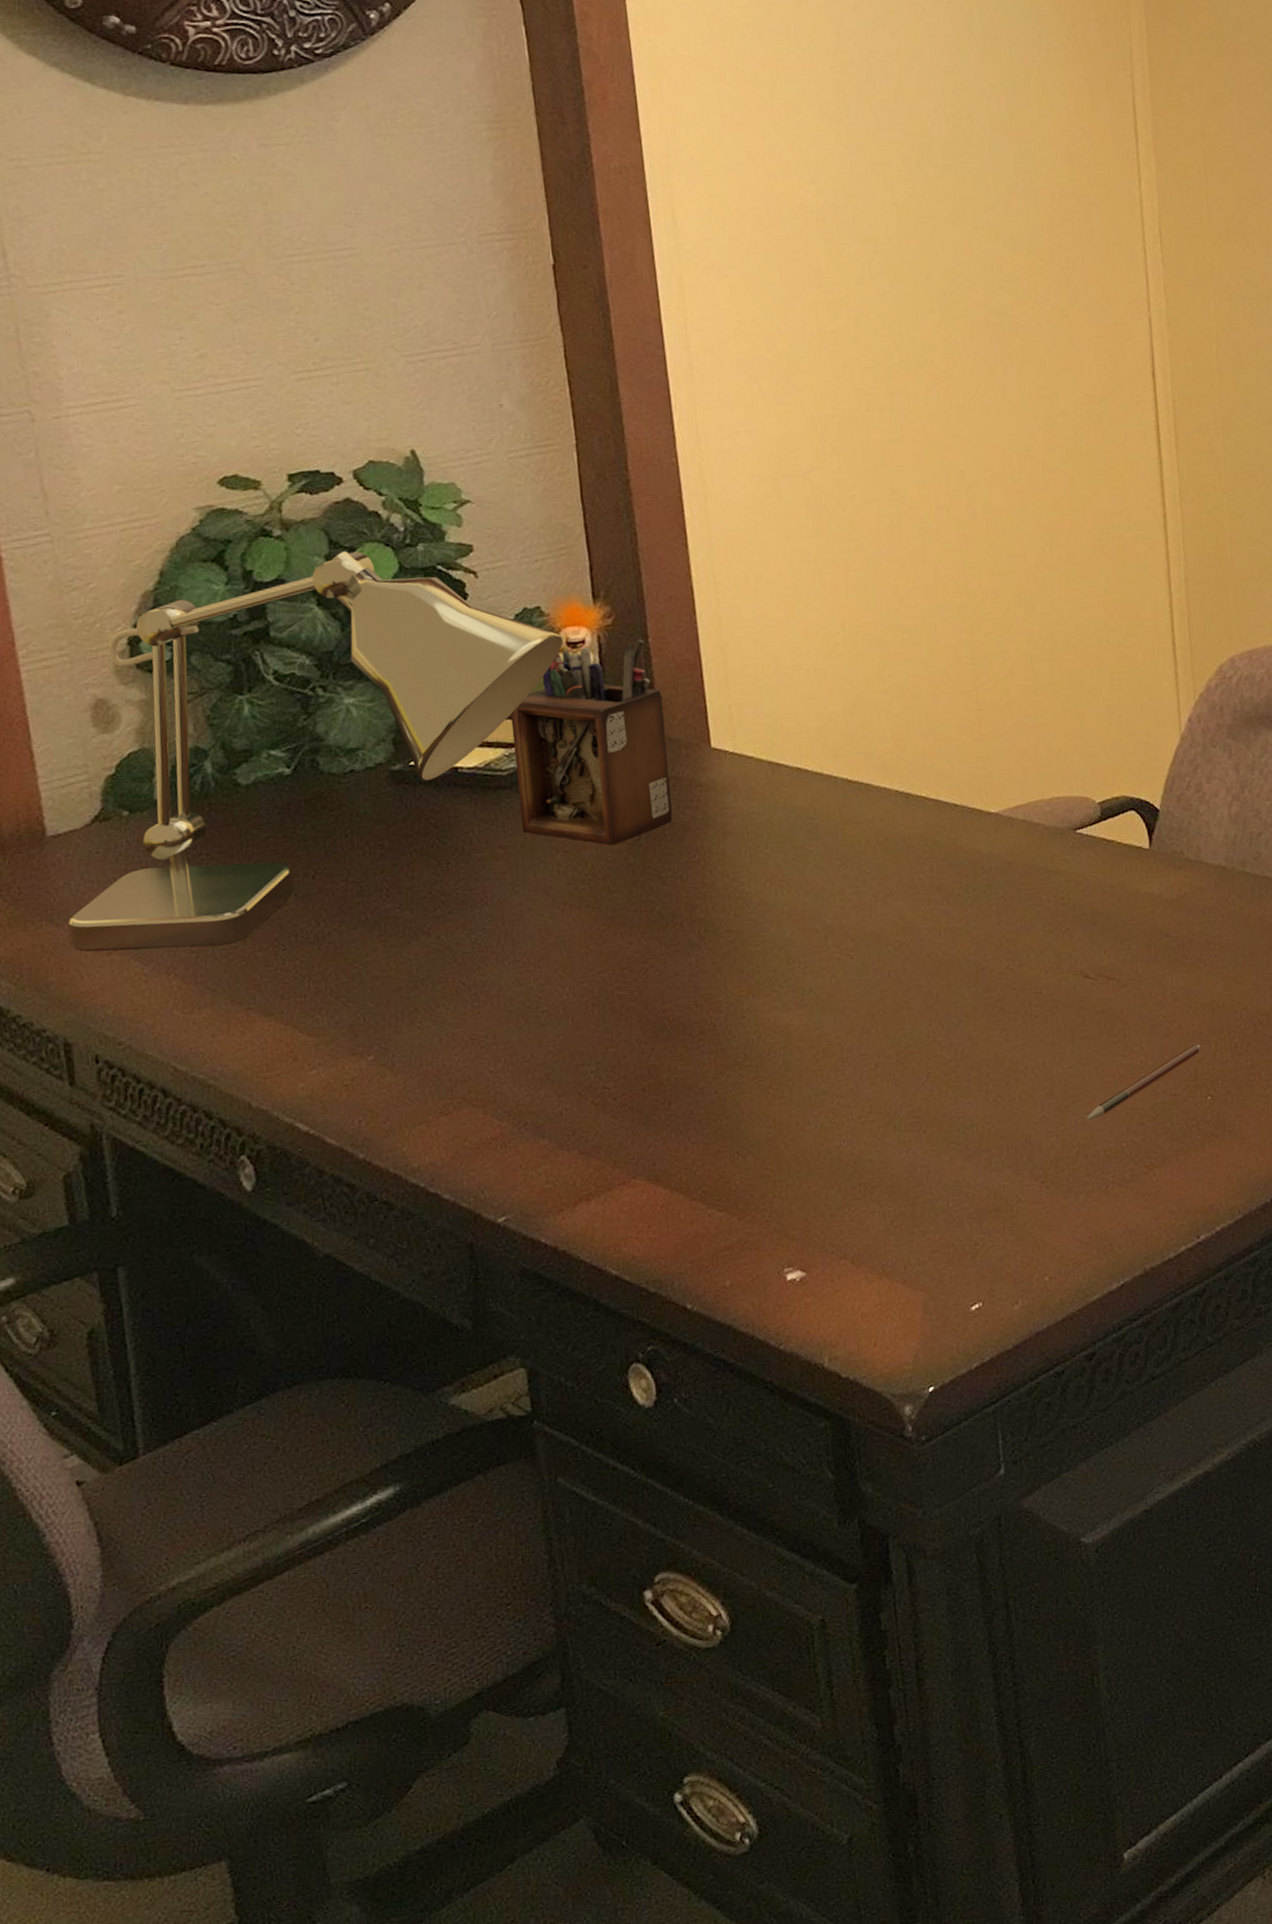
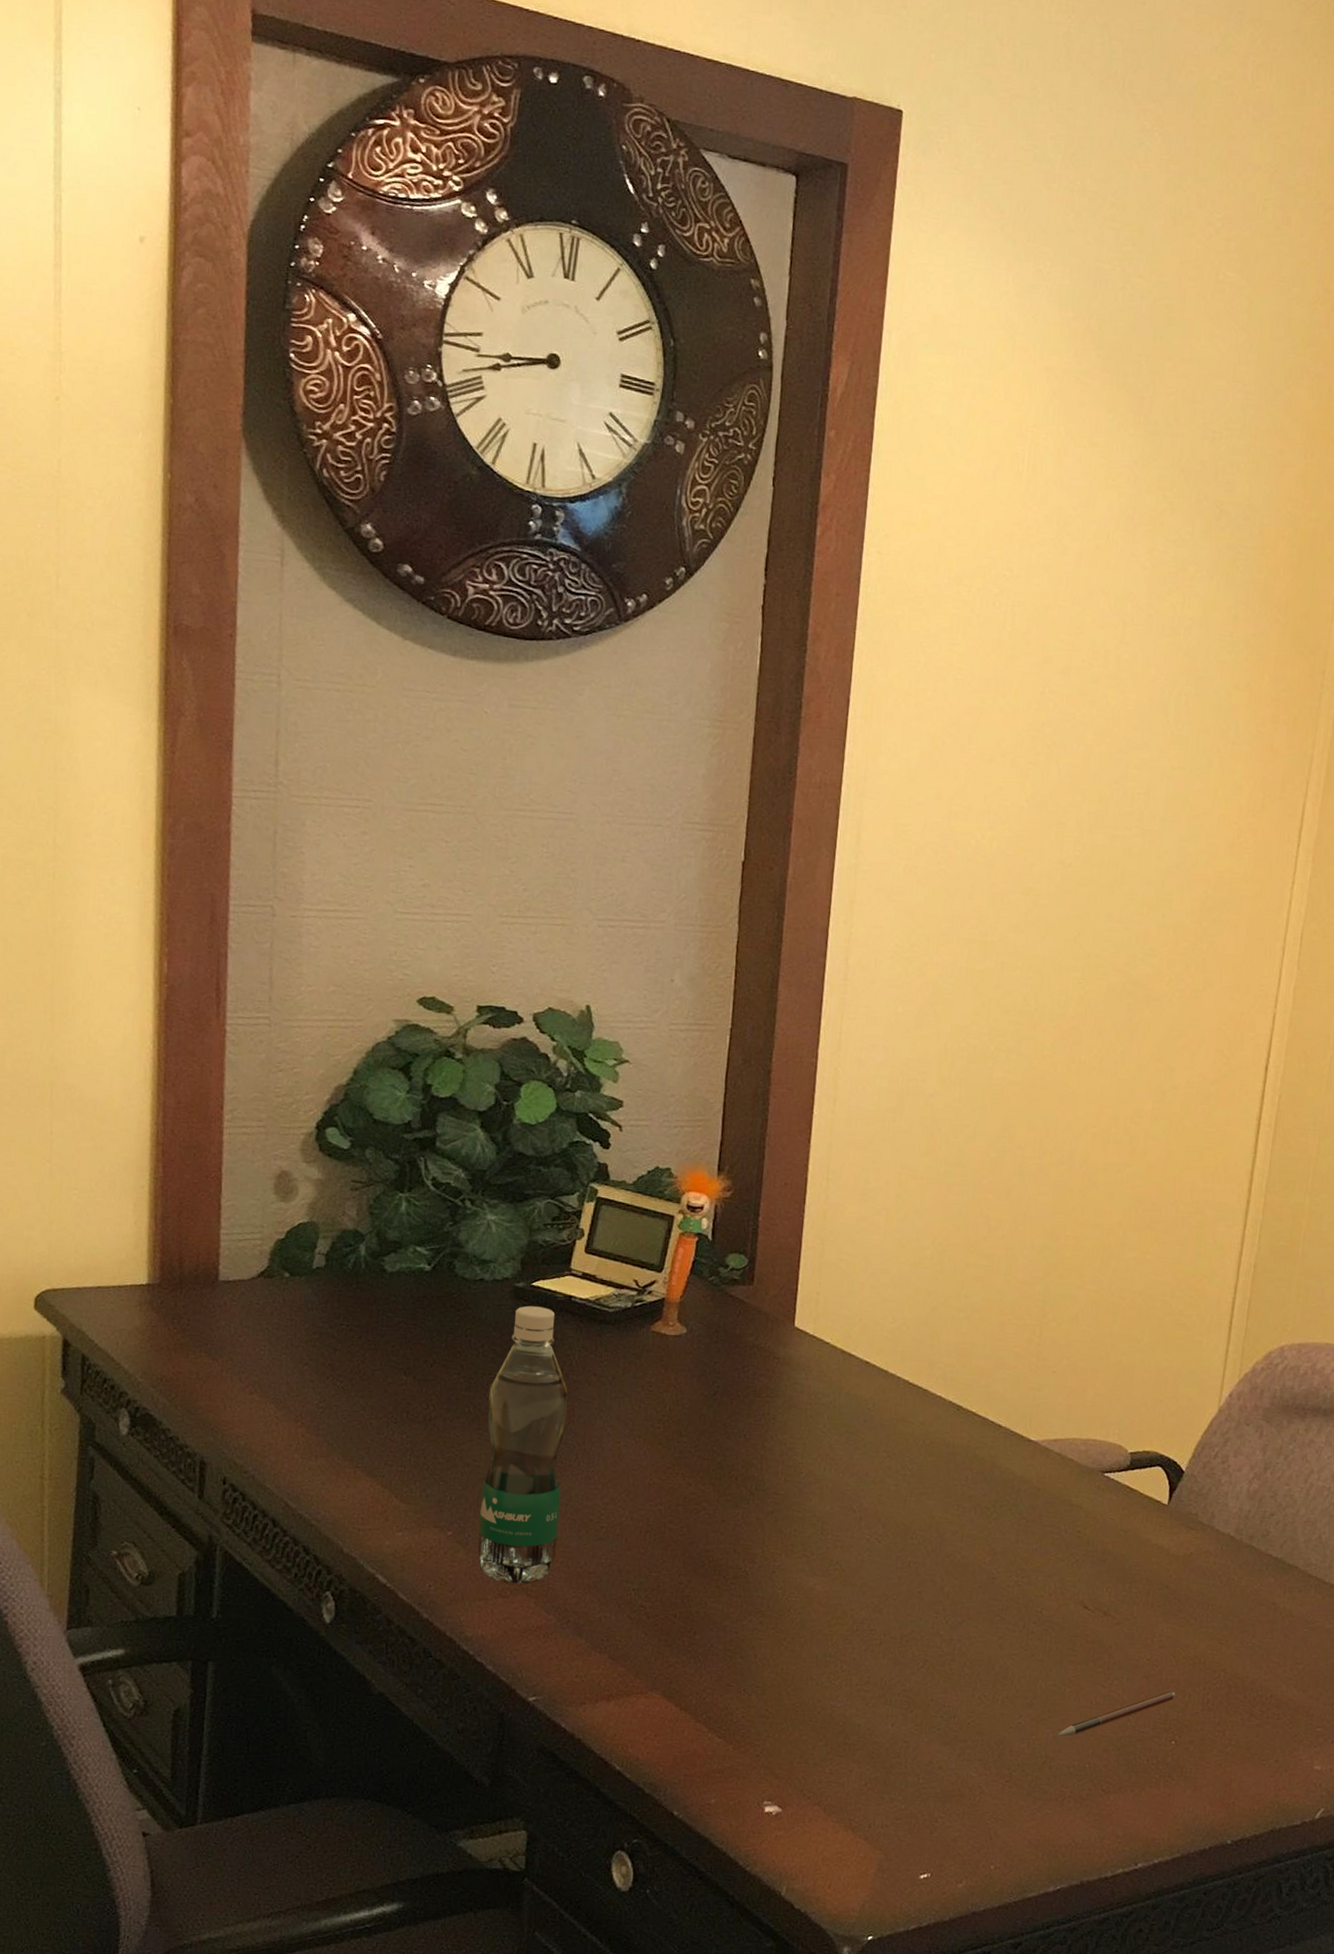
desk lamp: present [69,551,564,952] -> none [222,1084,685,1408]
bottle: none [384,786,497,1099] -> present [478,1305,569,1585]
desk organizer: present [510,639,673,846] -> none [616,1212,761,1395]

